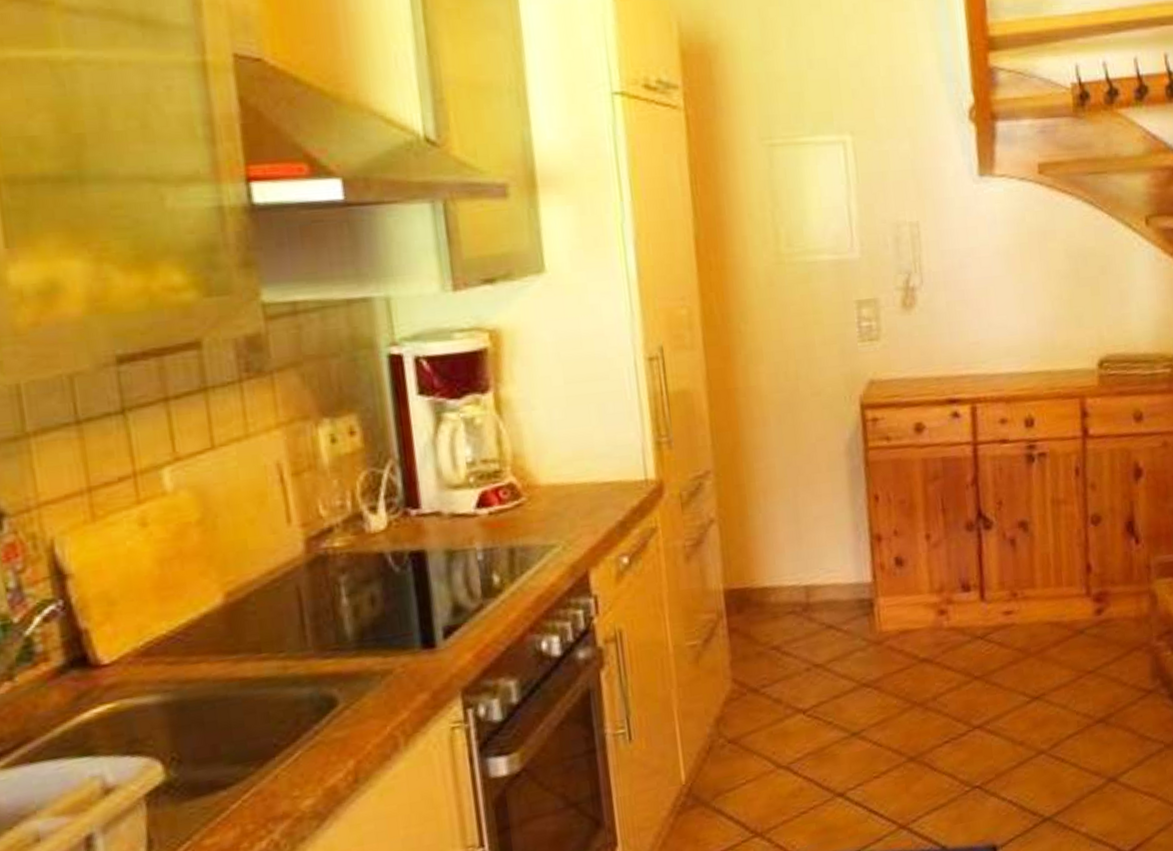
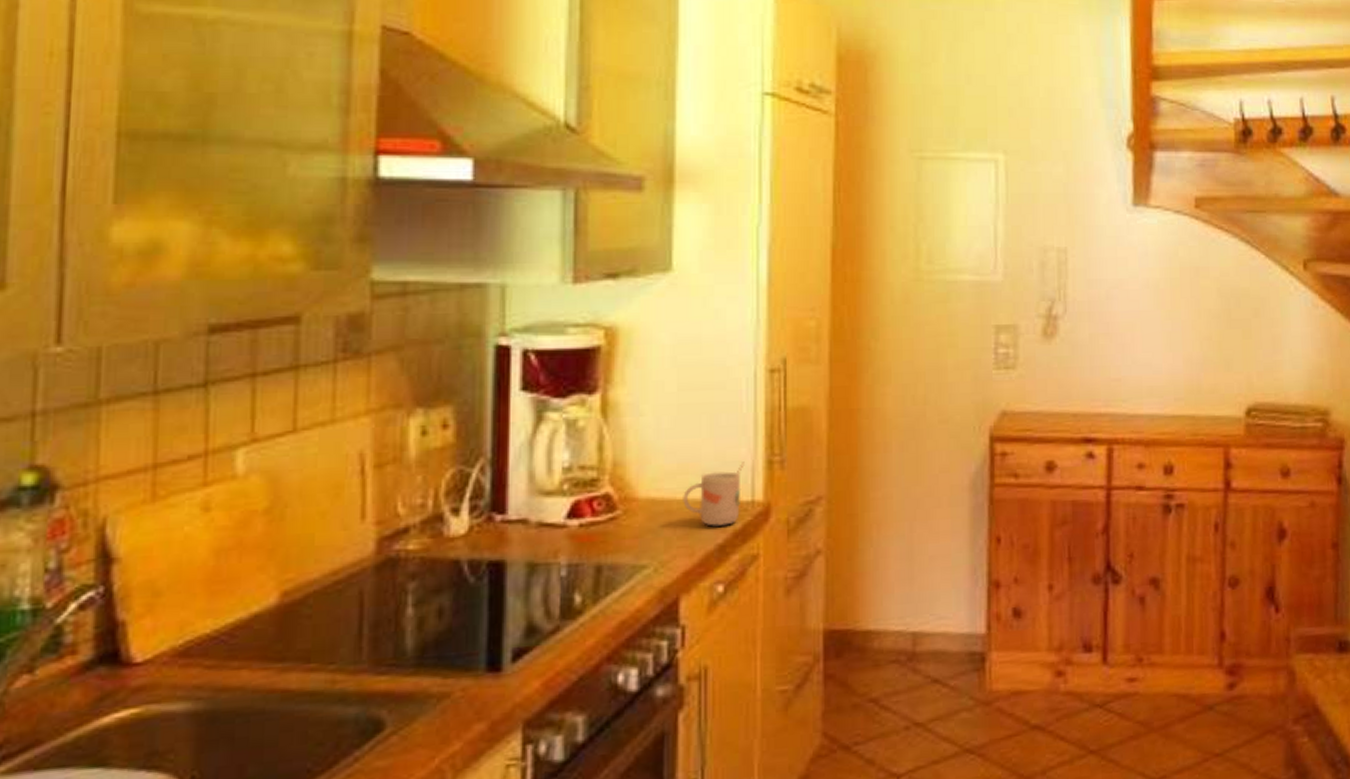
mug: none [581,445,636,506] -> present [683,462,745,526]

